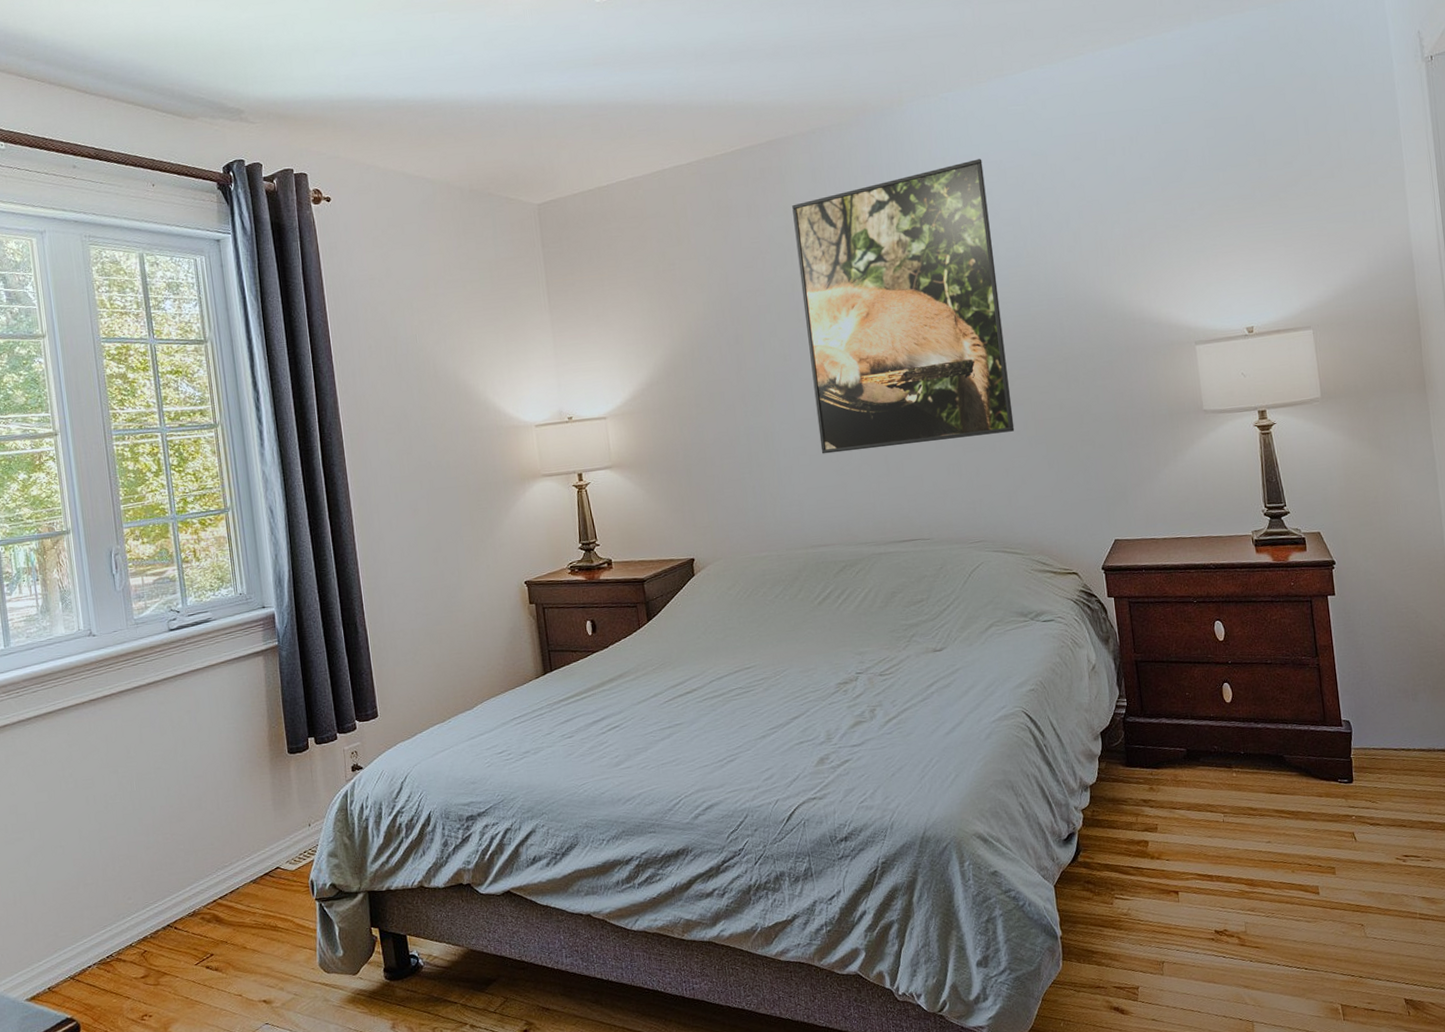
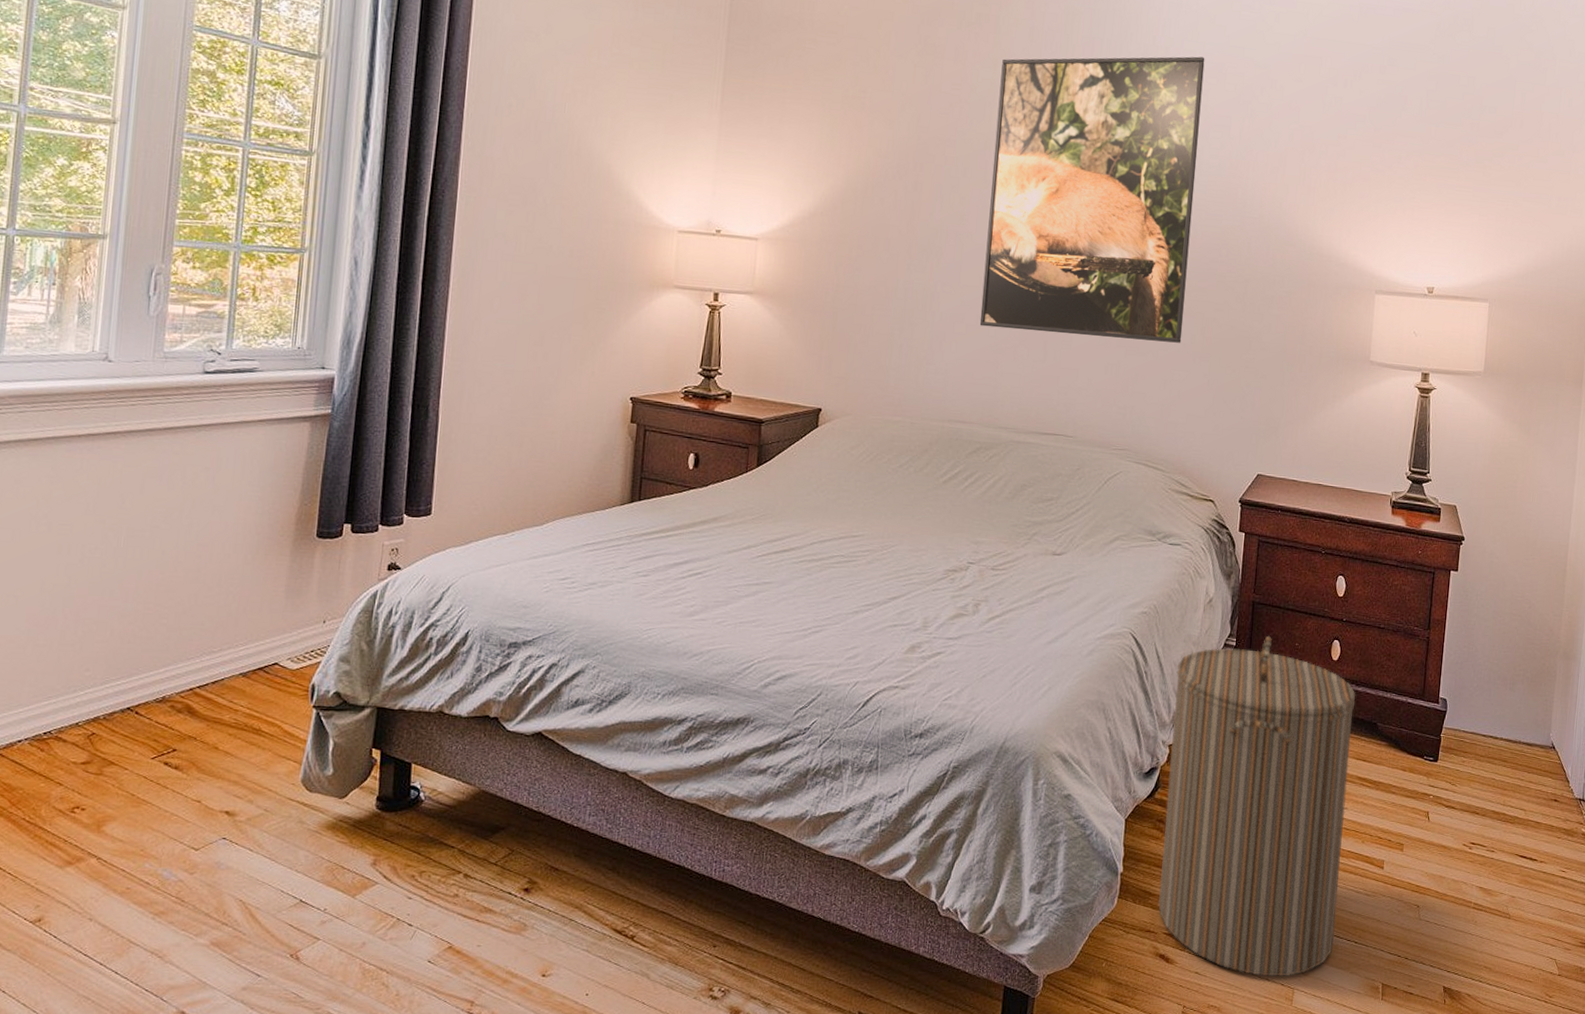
laundry hamper: none [1074,690,1284,1014] -> present [1157,635,1356,977]

